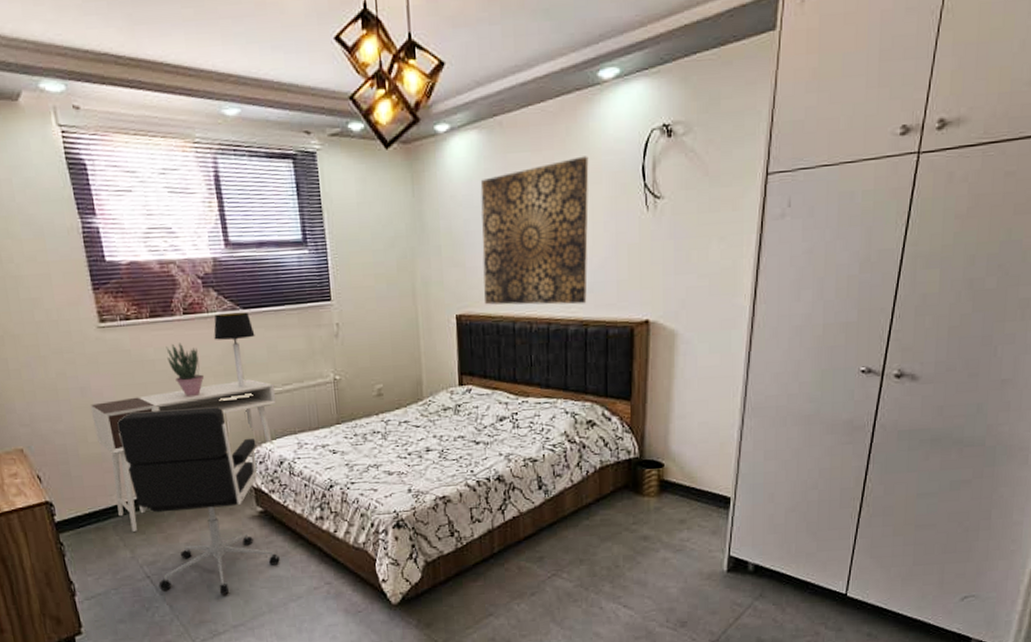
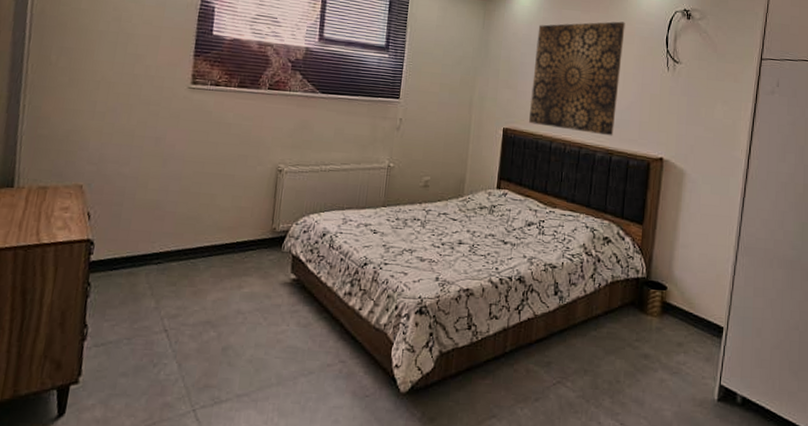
desk: present [89,379,277,532] -> none [155,153,334,282]
office chair: present [117,406,280,595] -> none [173,167,305,360]
potted plant: present [166,343,205,398] -> none [243,113,273,162]
table lamp: present [213,312,255,388] -> none [290,94,327,161]

